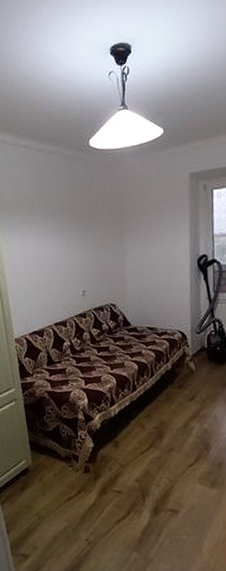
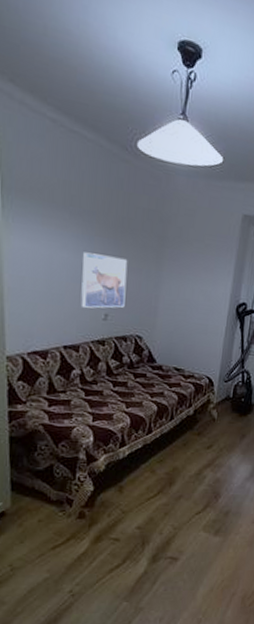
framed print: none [59,240,98,288] -> present [80,252,128,309]

